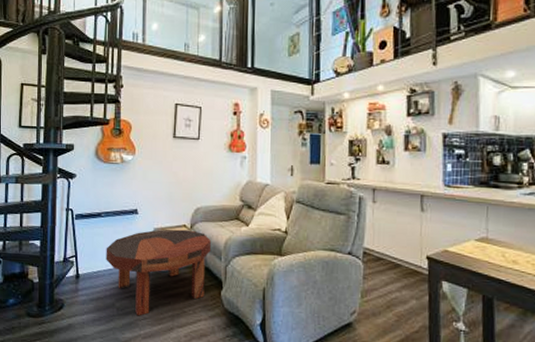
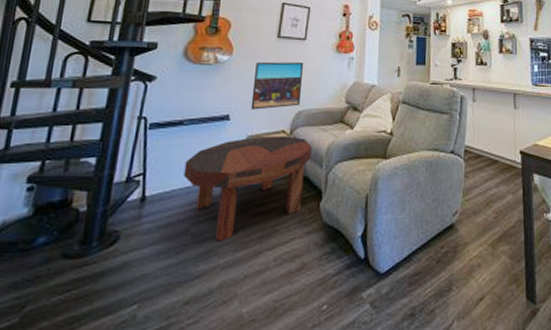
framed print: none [155,161,199,206] -> present [250,61,304,110]

